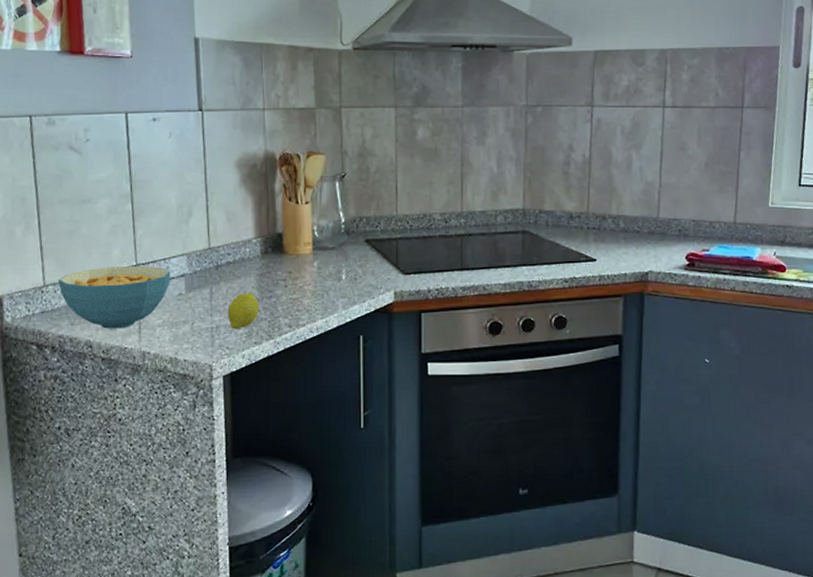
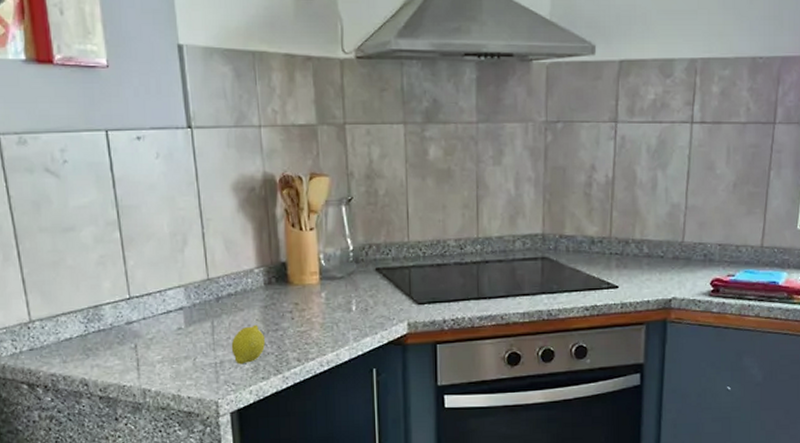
cereal bowl: present [59,265,171,329] -> none [46,298,168,366]

